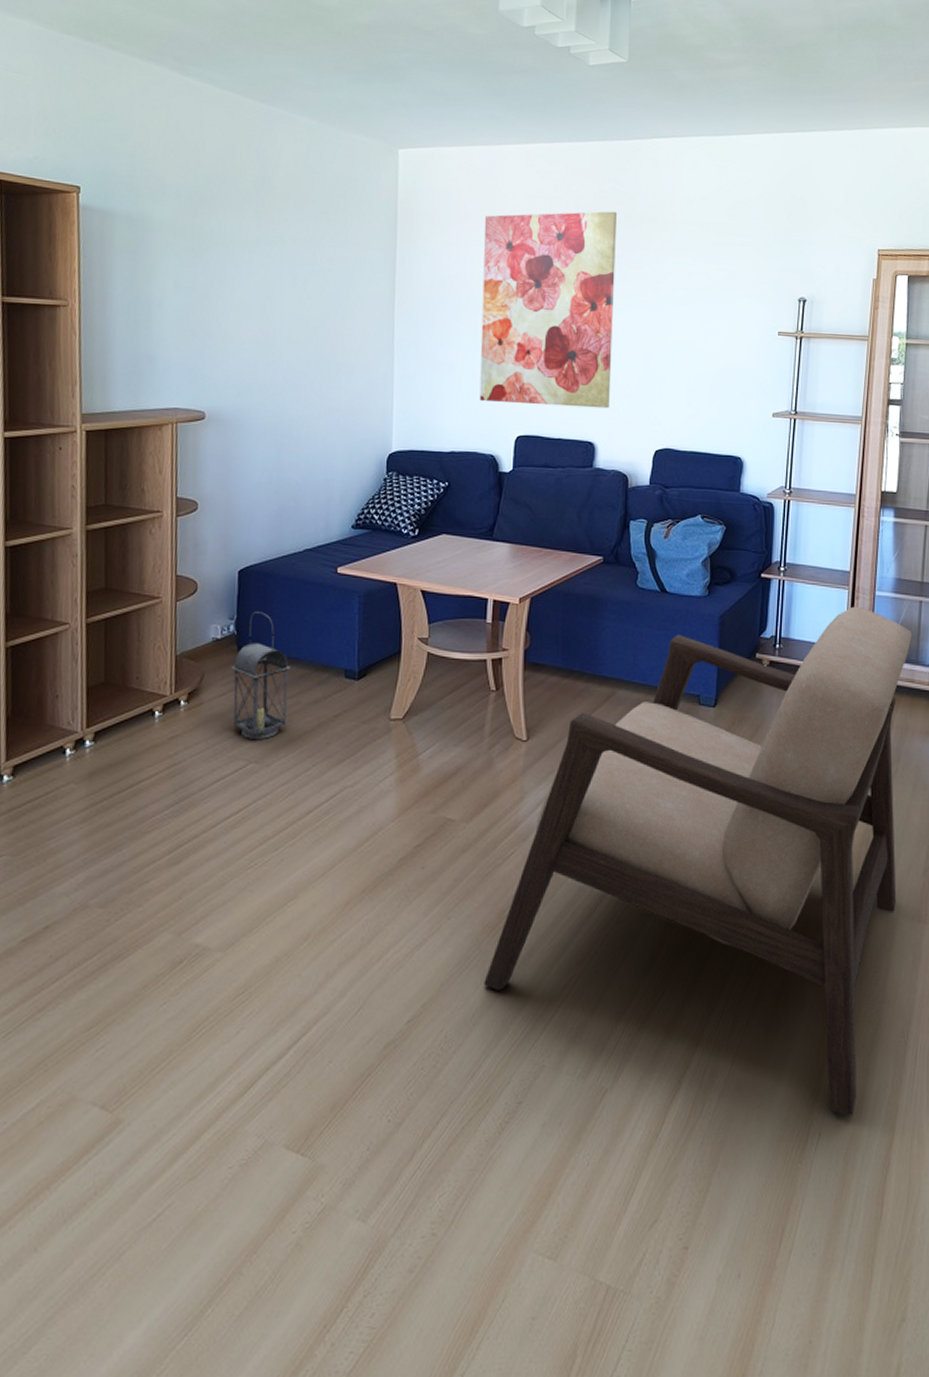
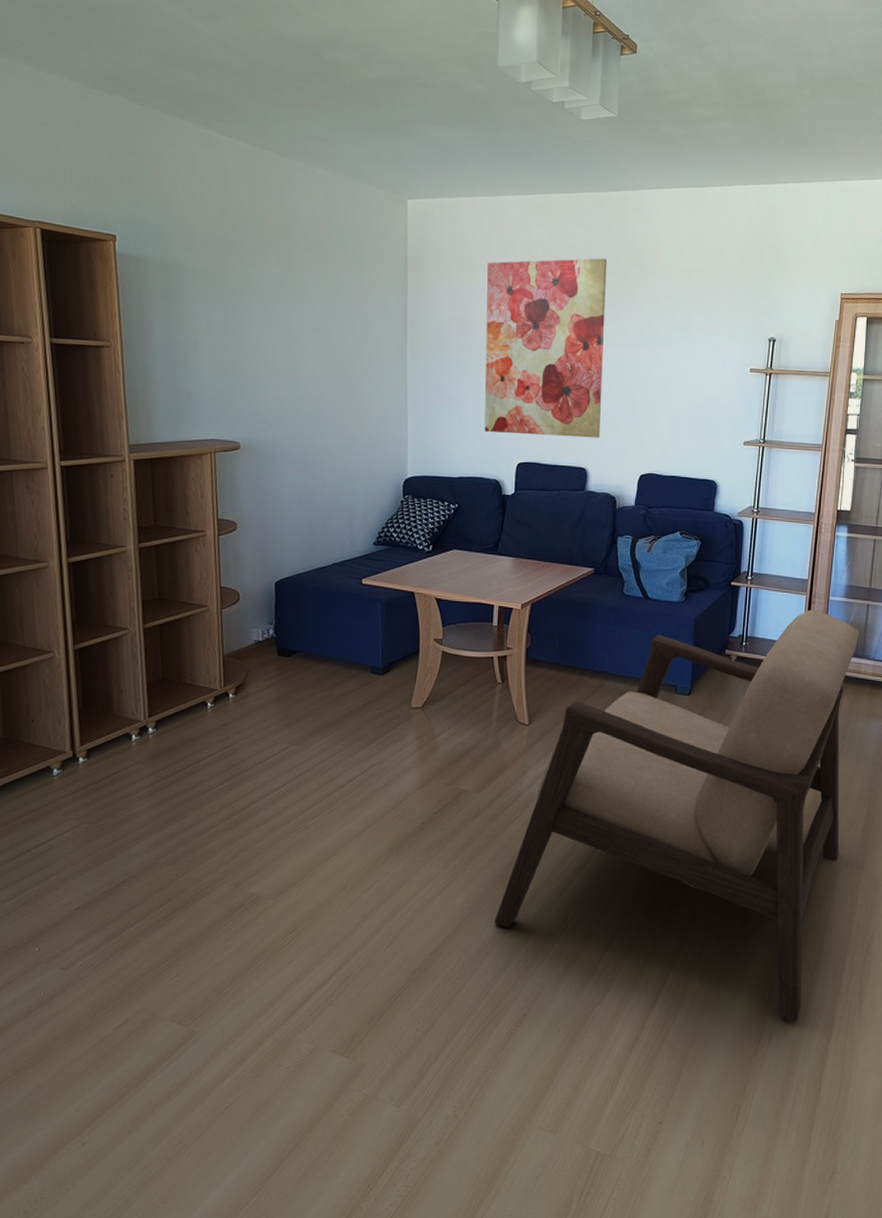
lantern: present [230,612,291,739] -> none [271,618,324,725]

